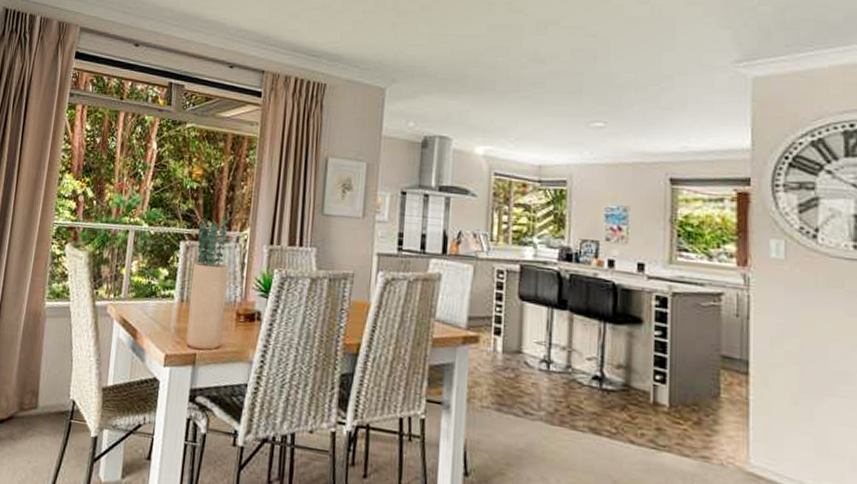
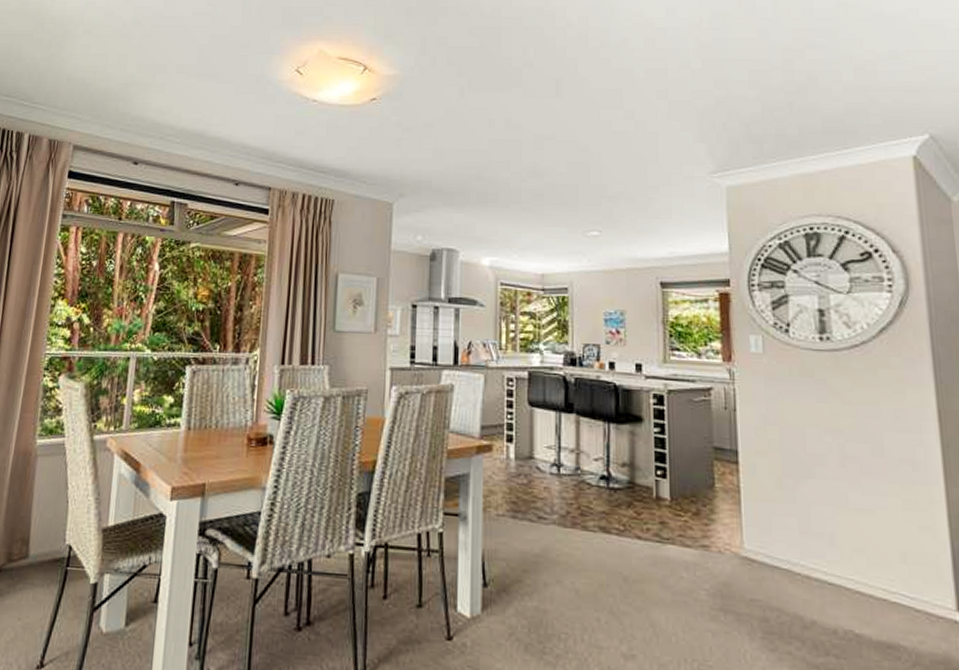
vase: present [186,210,230,351] -> none [194,331,239,480]

